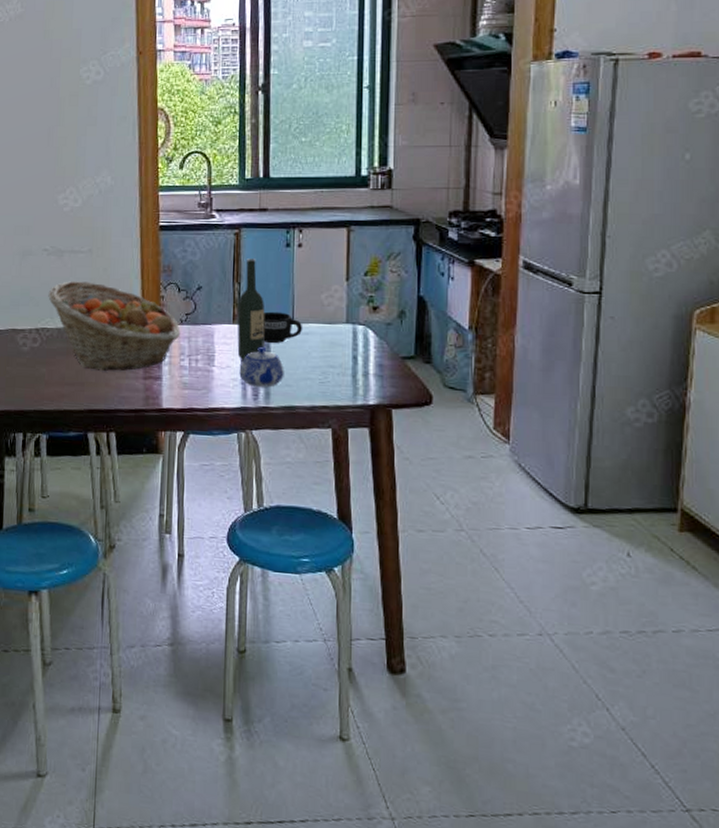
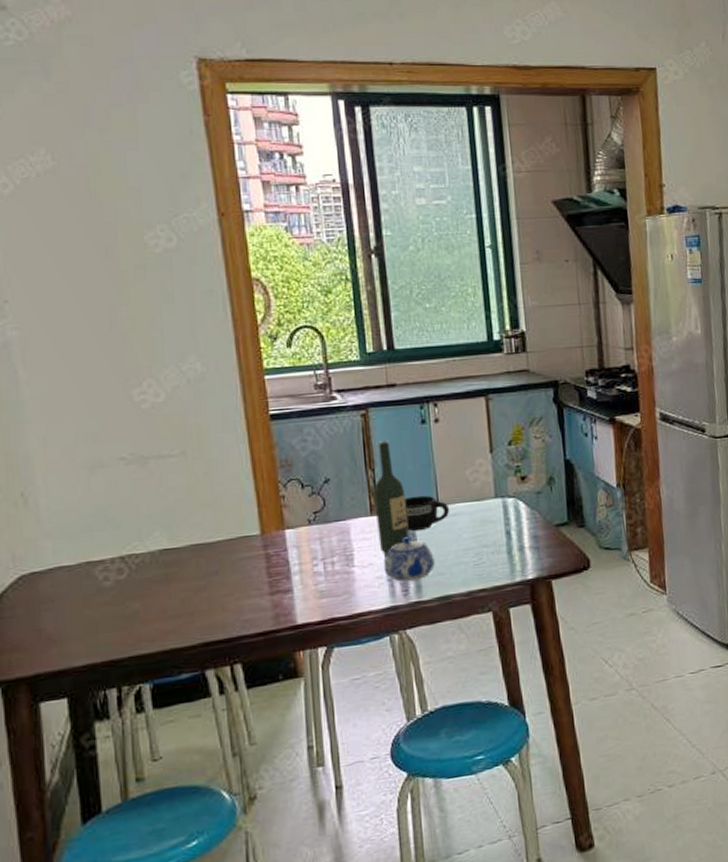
fruit basket: present [48,281,181,372] -> none [132,490,310,595]

